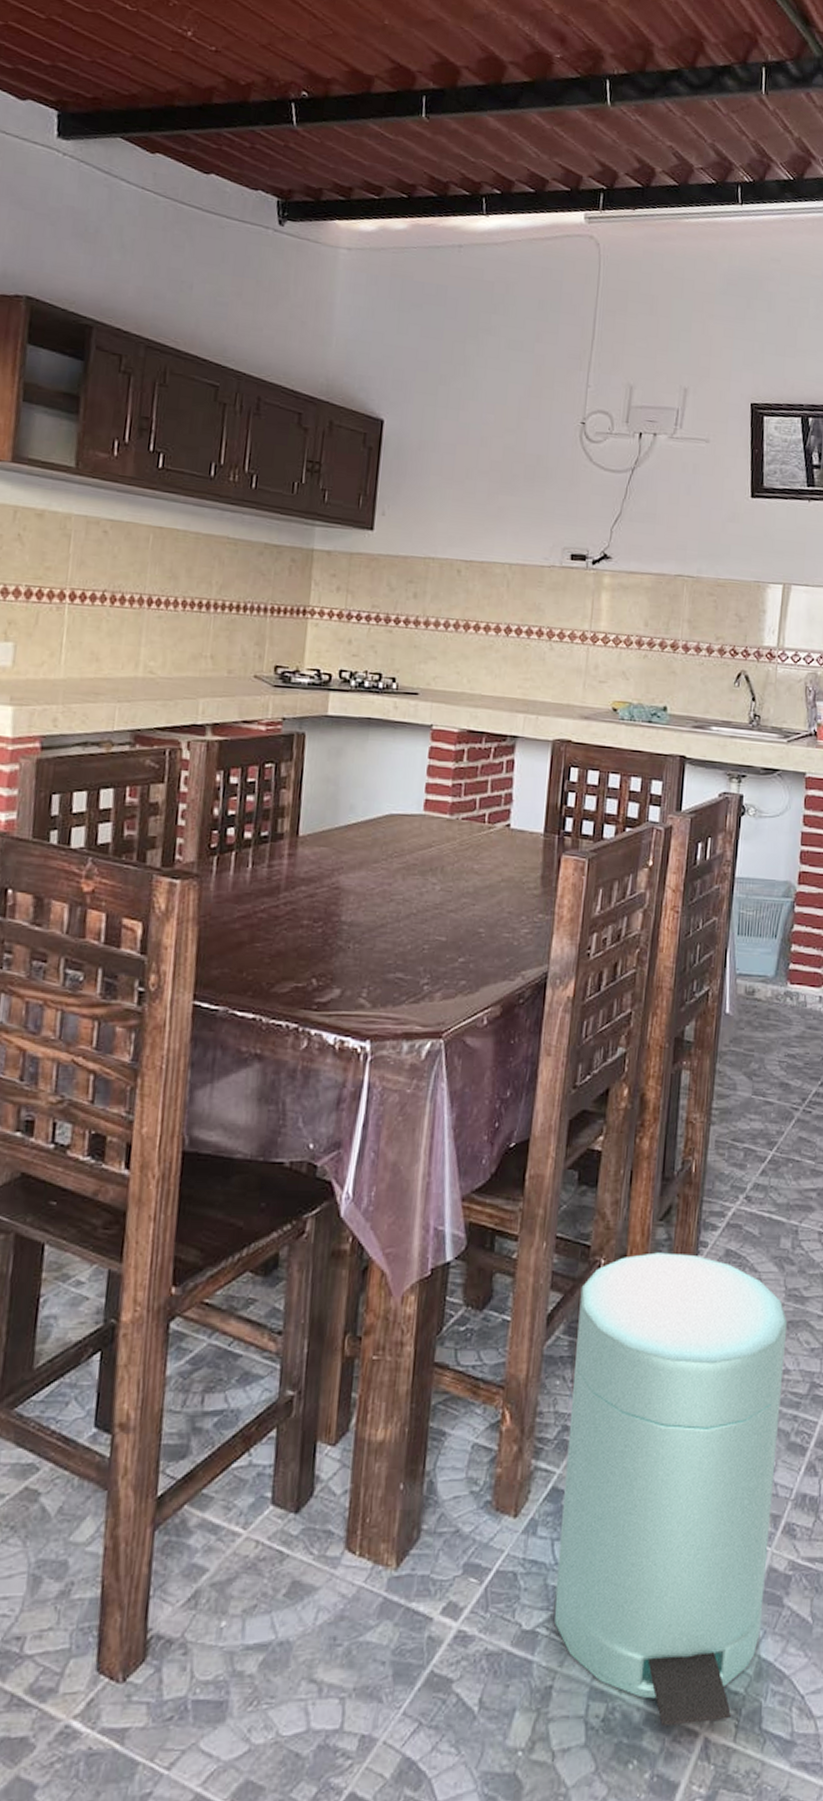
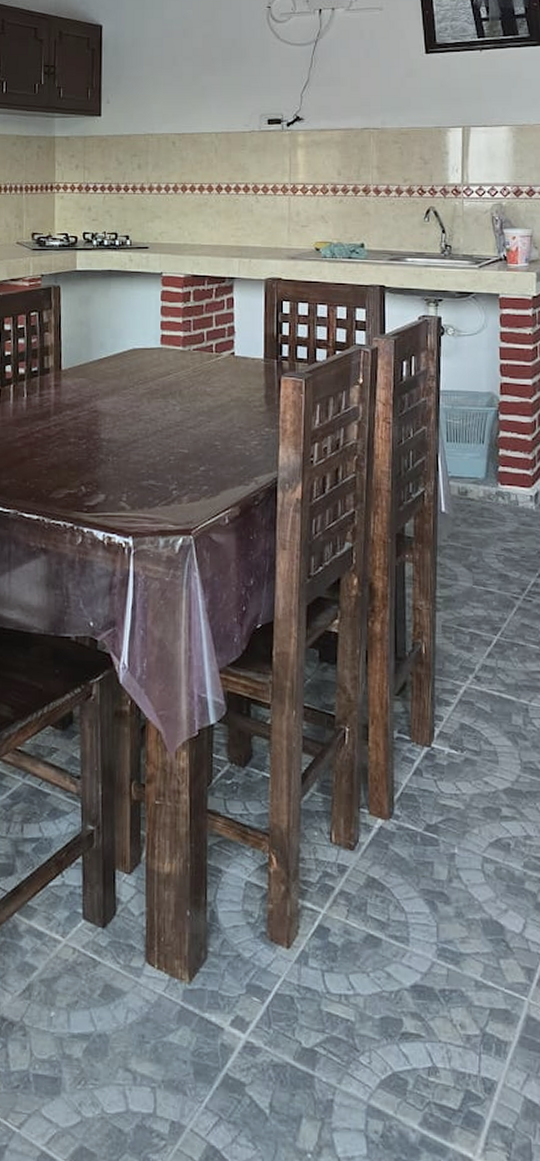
trash can: present [554,1252,788,1727] -> none [329,723,526,1151]

